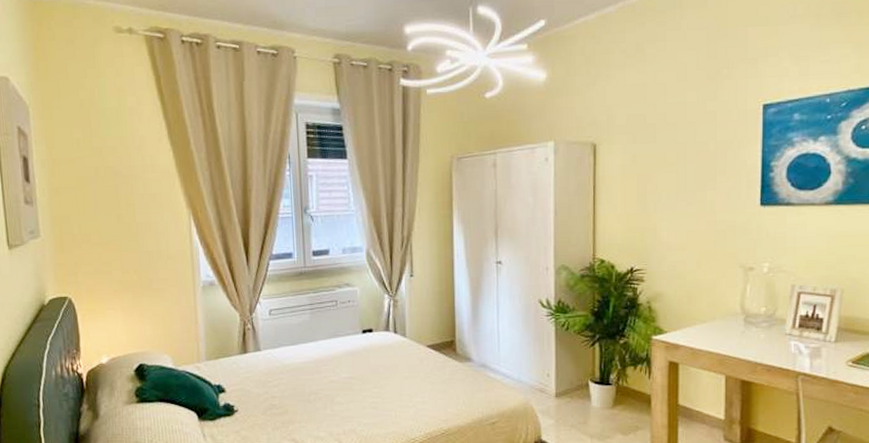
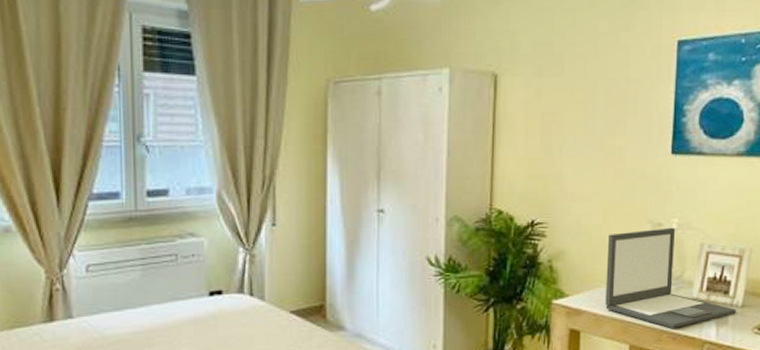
laptop: none [701,271,829,362] -> present [605,227,736,329]

